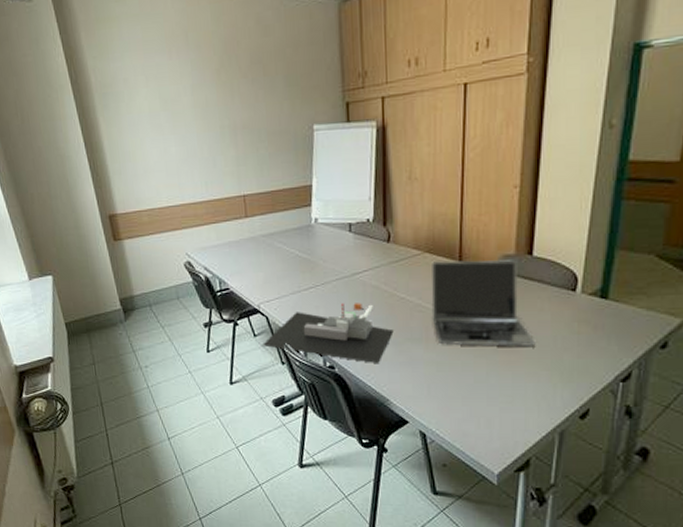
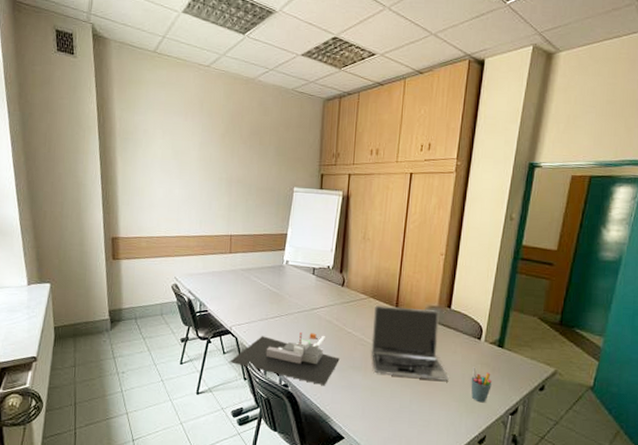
pen holder: none [565,326,594,370] -> present [471,367,492,403]

